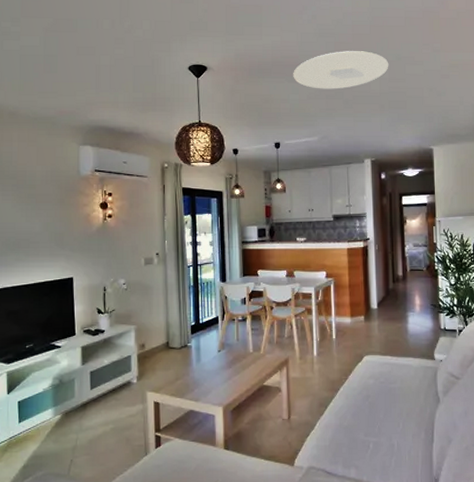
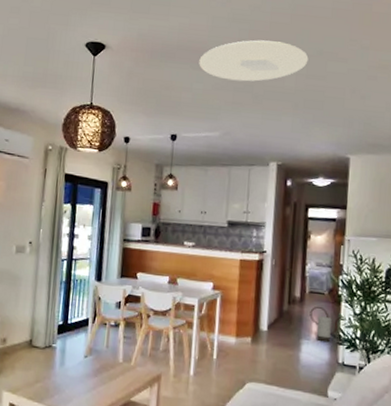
watering can: none [412,281,439,312] -> present [309,306,341,343]

